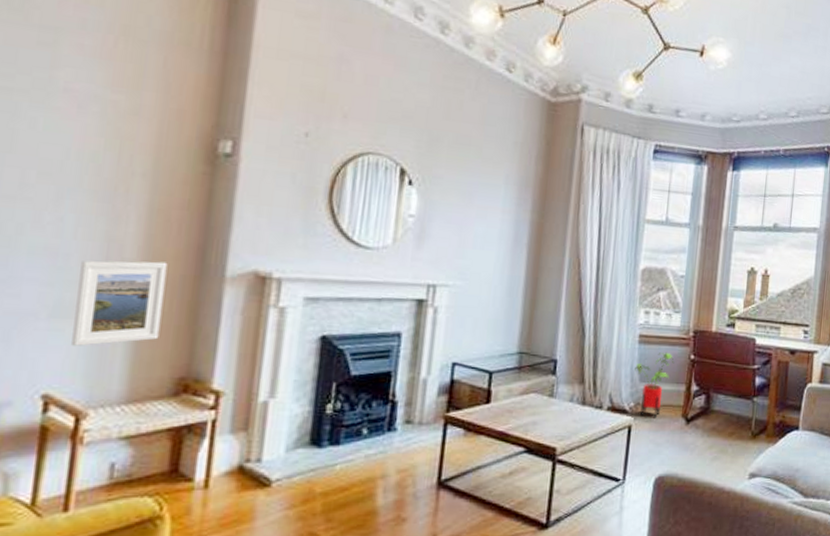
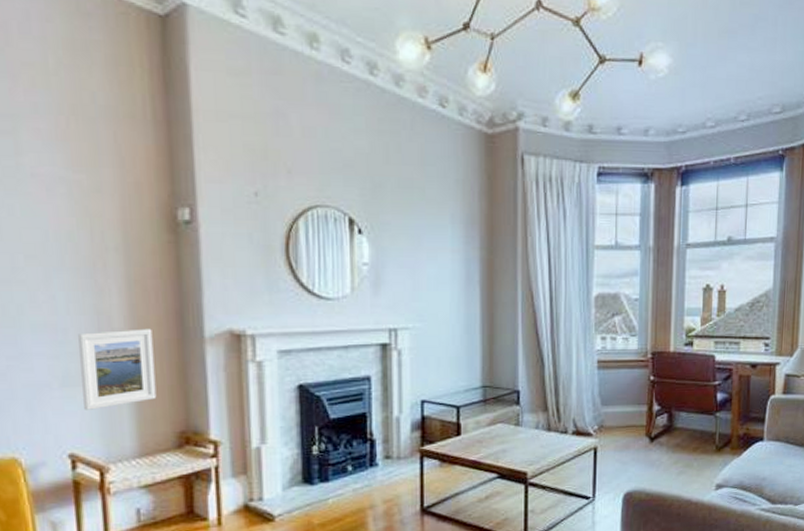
house plant: present [634,352,674,418] -> none [596,375,634,439]

